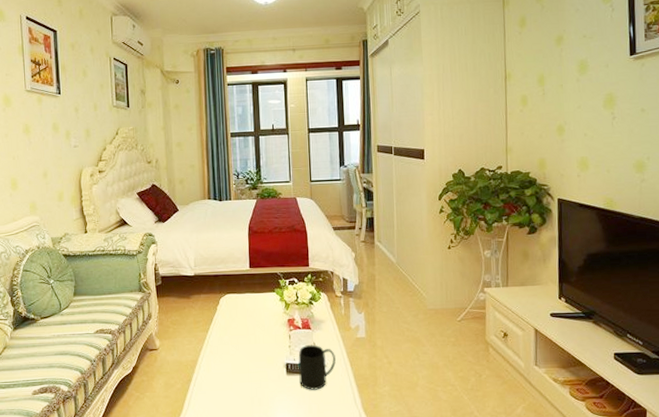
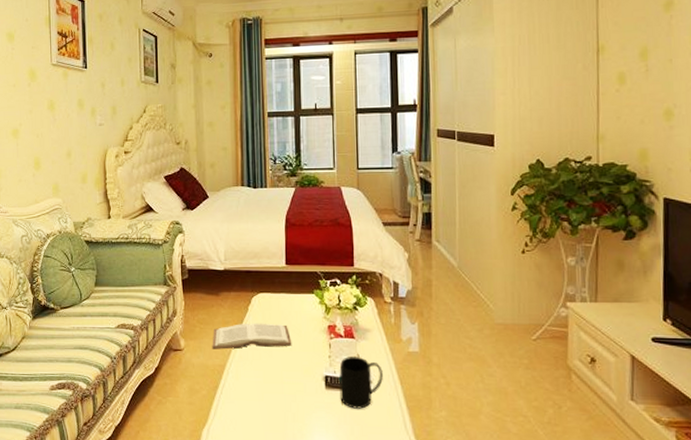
book: none [184,320,257,347] -> present [212,323,292,350]

